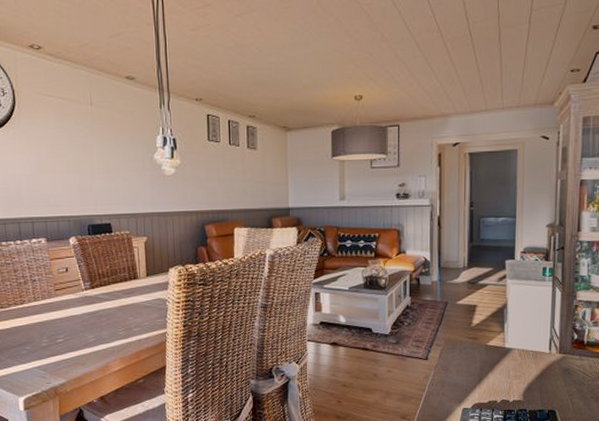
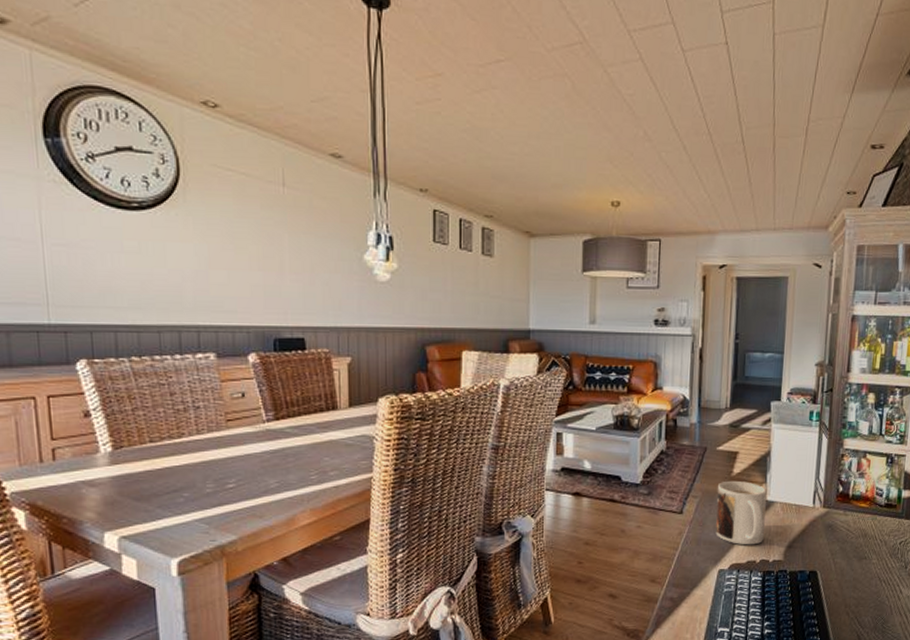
mug: none [458,330,505,387] -> present [715,480,767,545]

